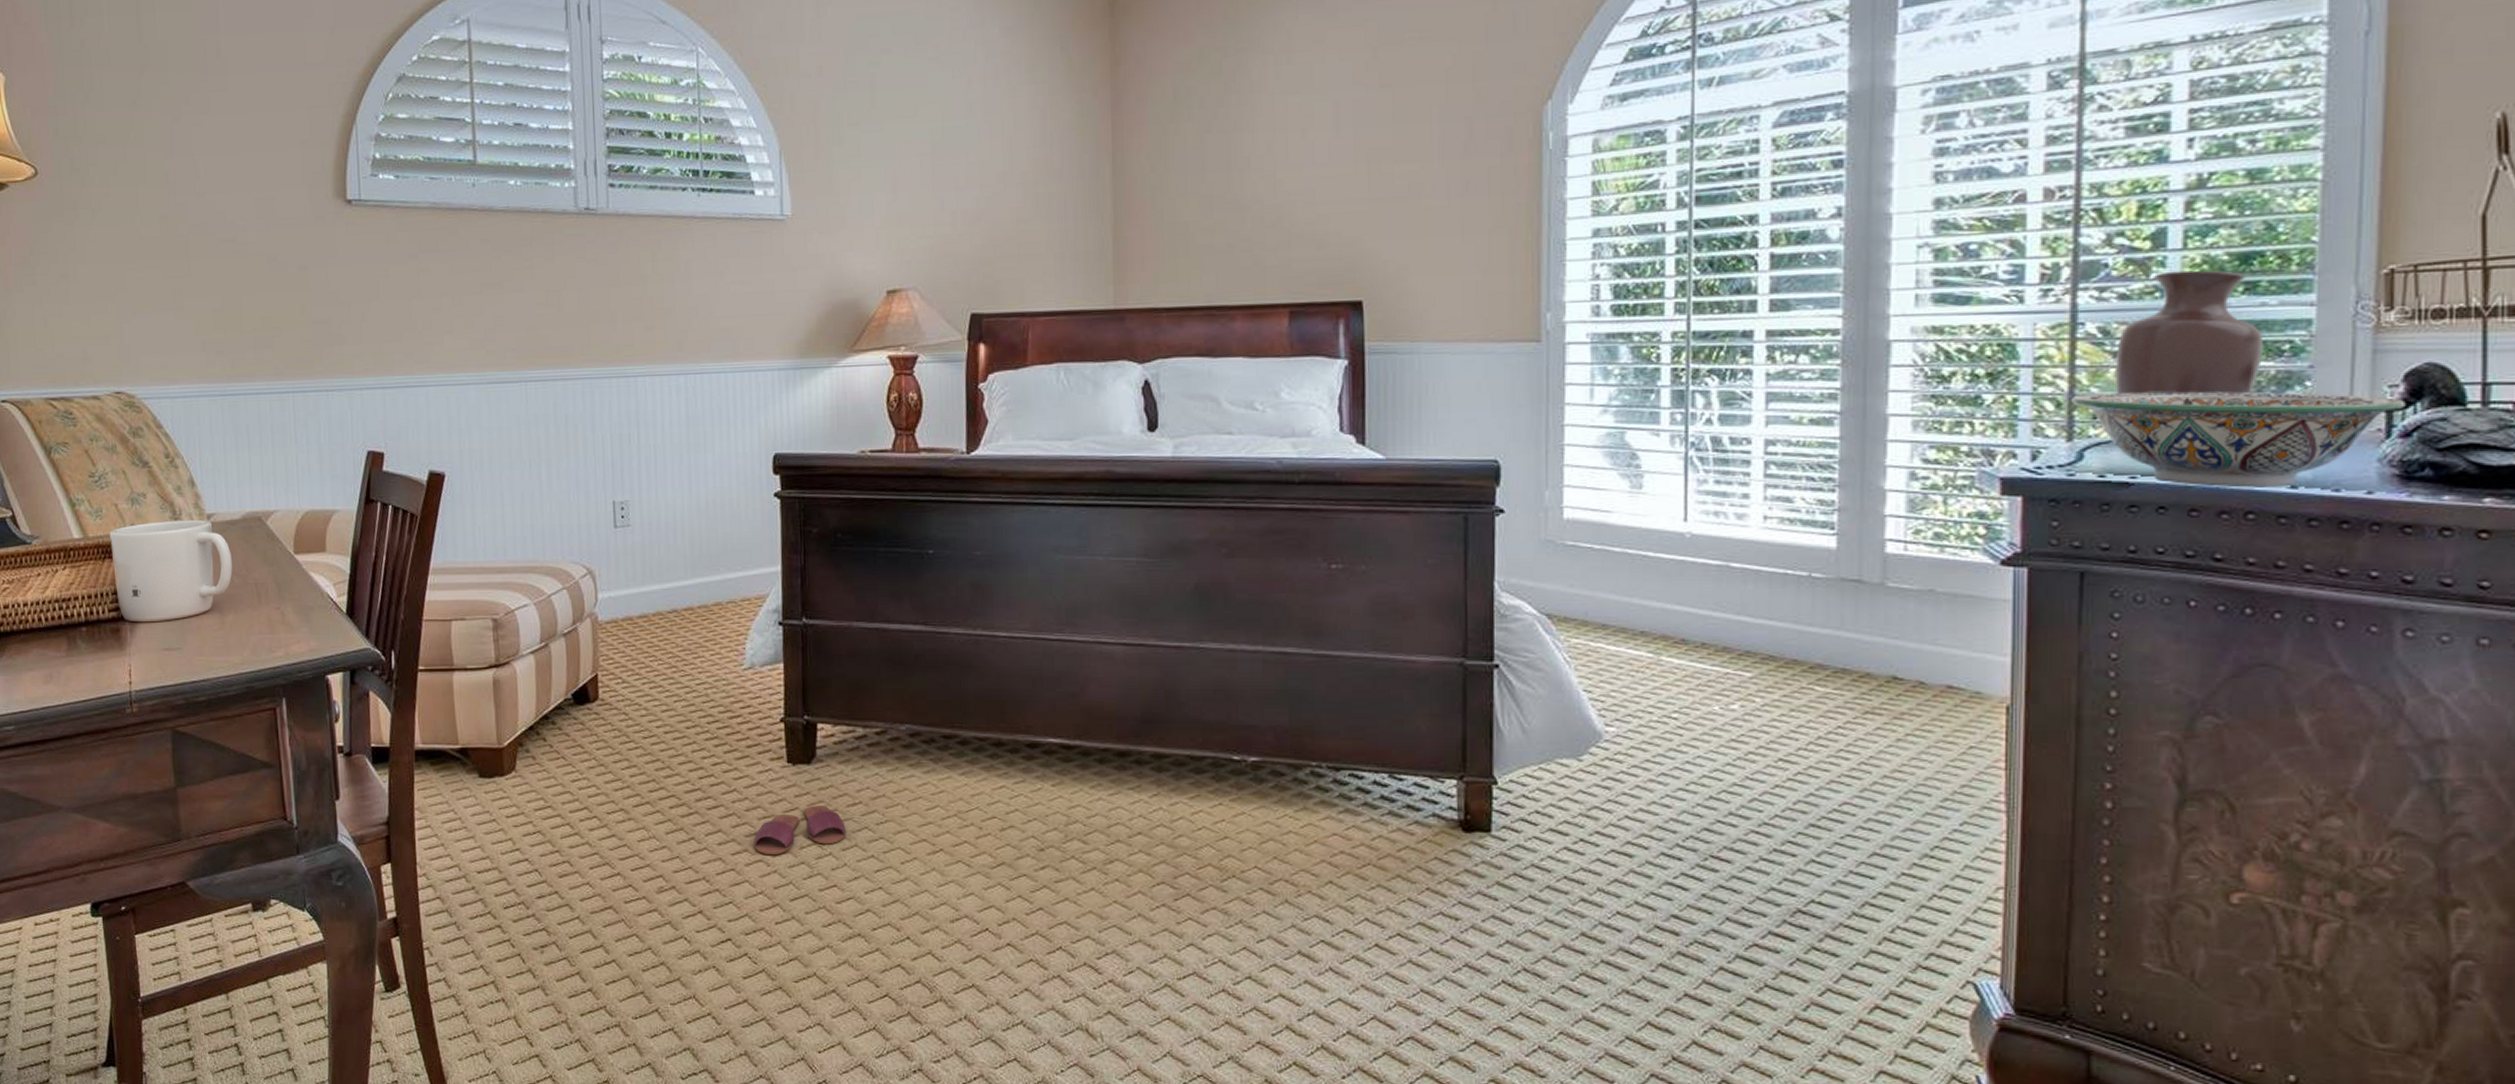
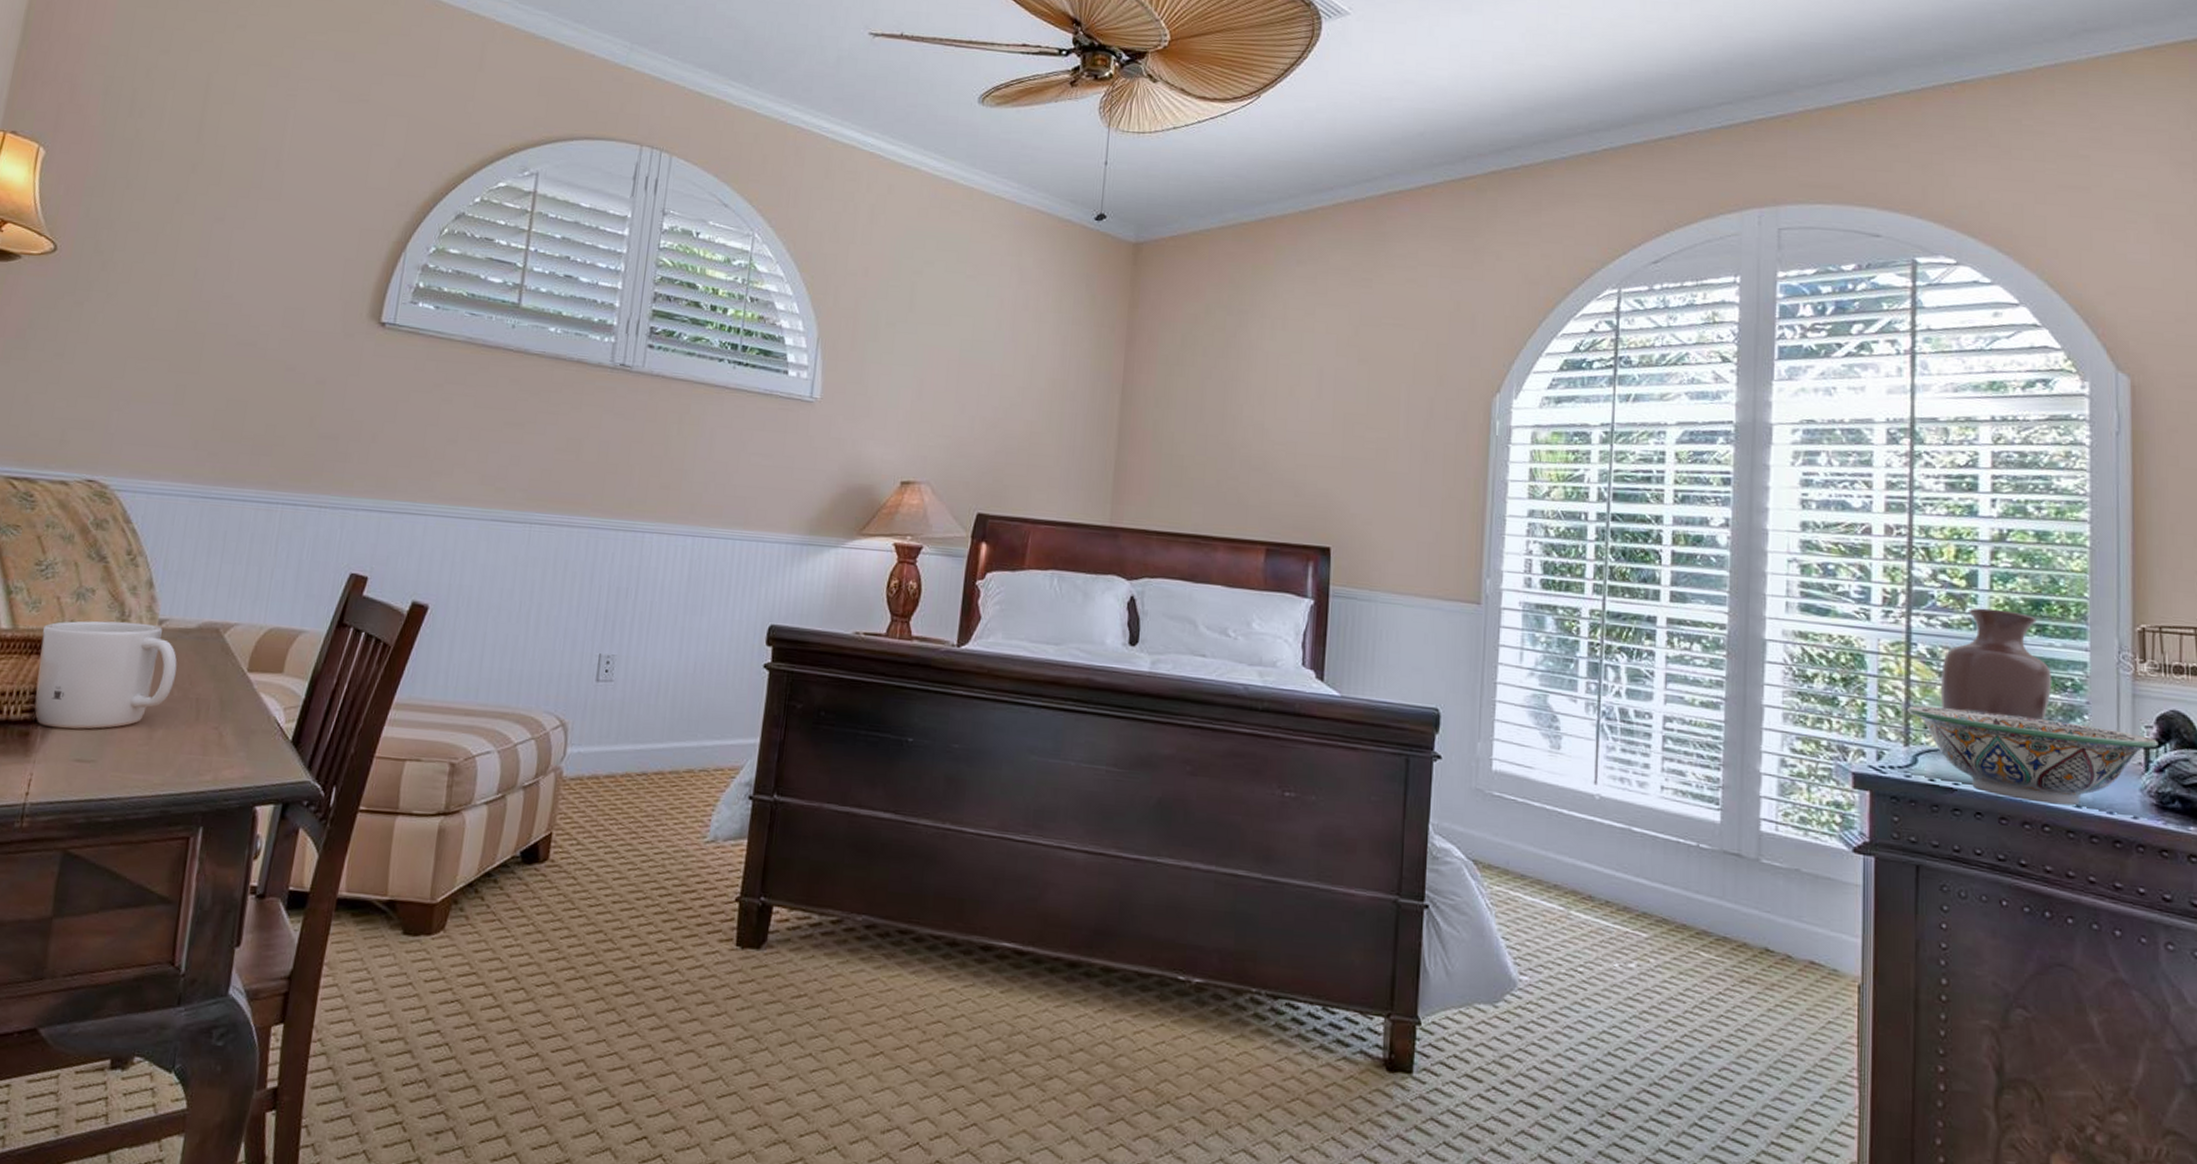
slippers: present [754,805,846,856] -> none [687,994,787,1047]

